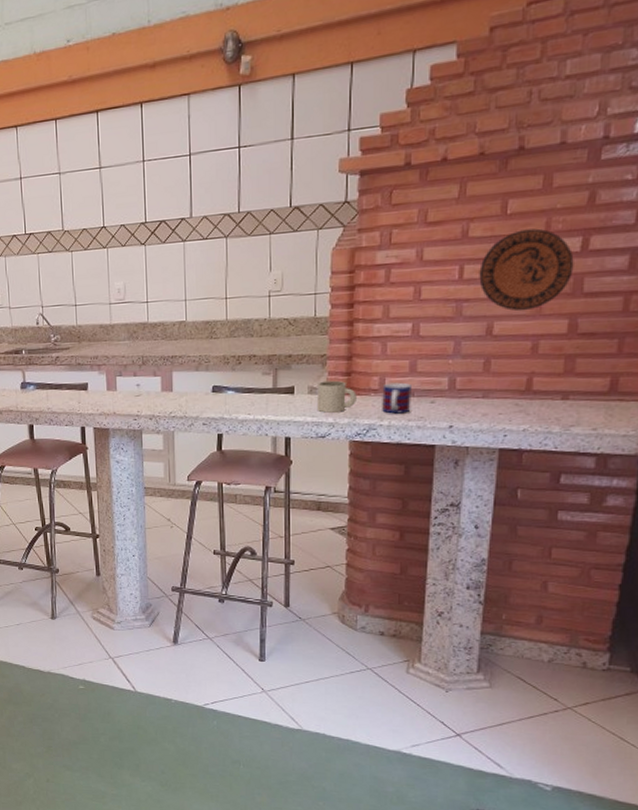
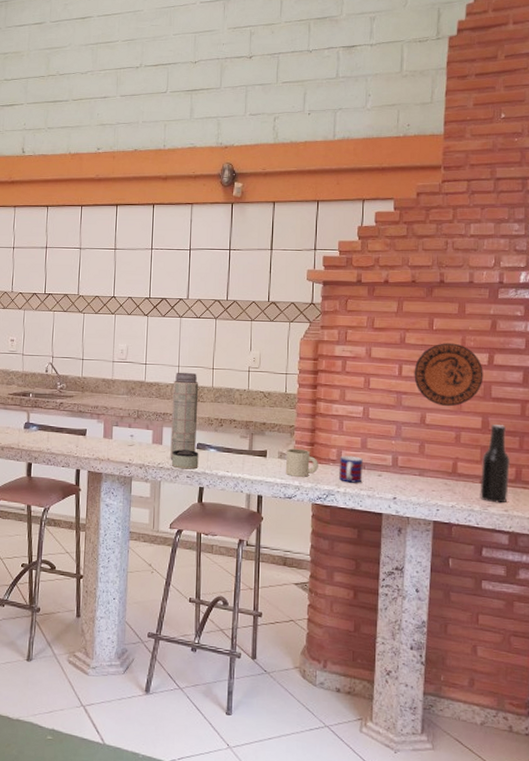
thermos: none [180,305,216,416] -> present [170,372,199,470]
beer bottle: none [560,326,605,422] -> present [480,425,511,504]

